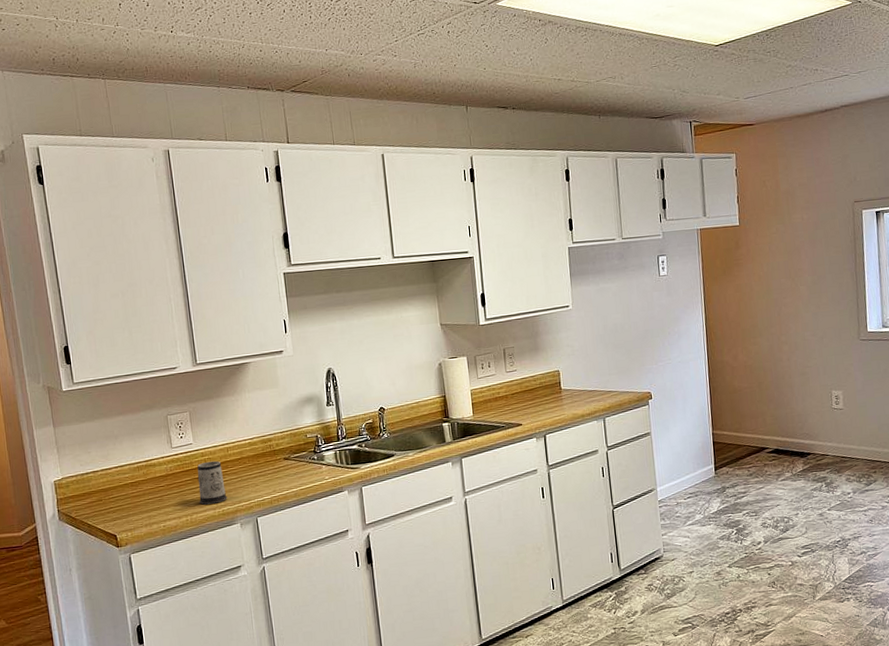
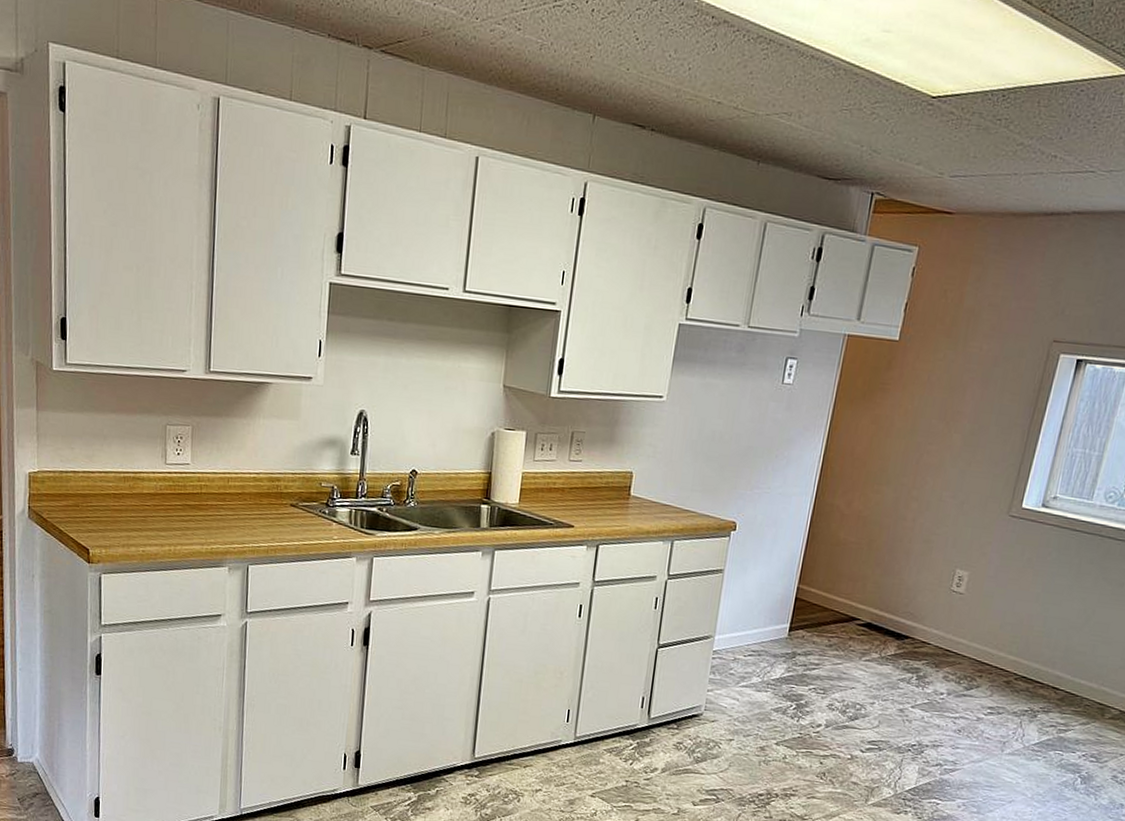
mug: present [197,460,227,505] -> none [186,488,219,539]

